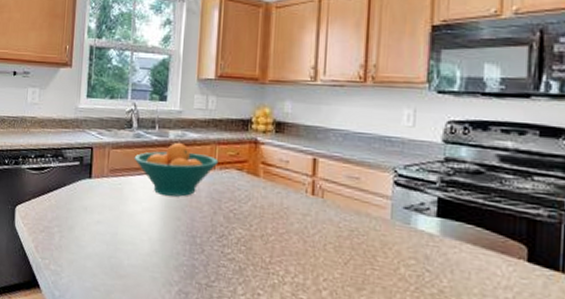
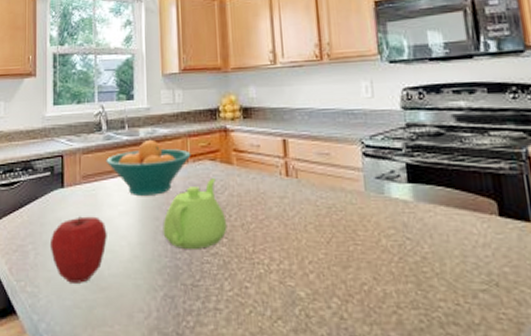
apple: none [74,207,130,269] -> present [49,216,107,283]
teapot: none [183,187,247,253] -> present [163,178,227,249]

